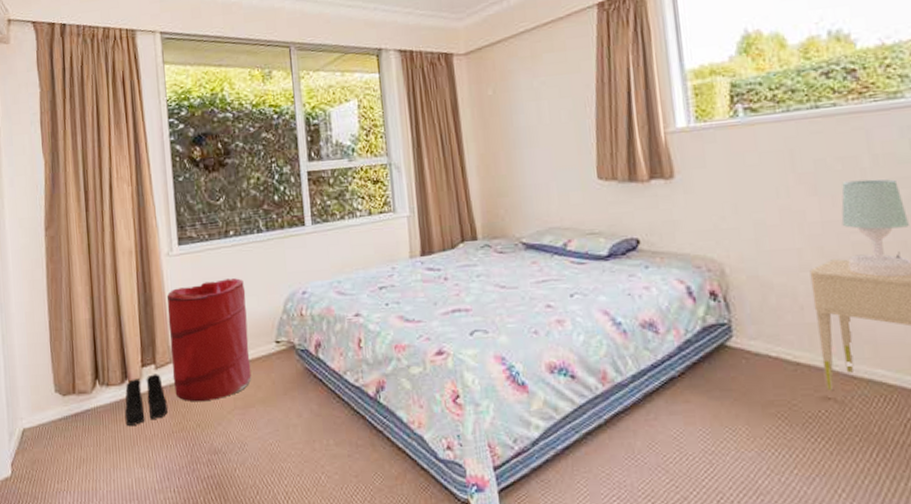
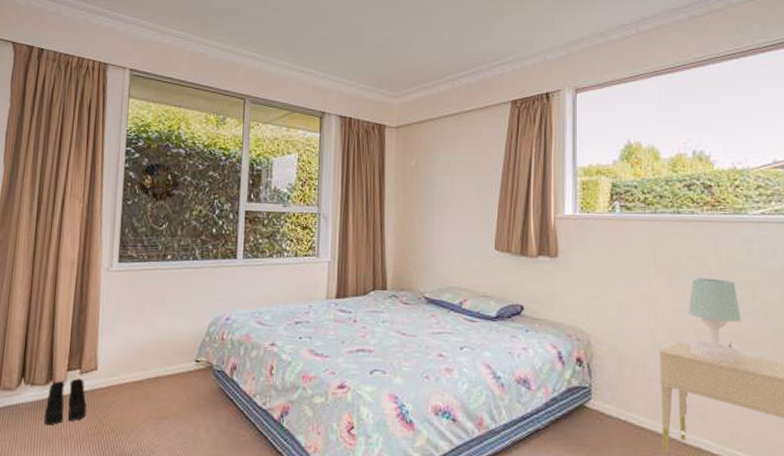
laundry hamper: present [166,278,252,402] -> none [95,298,175,409]

